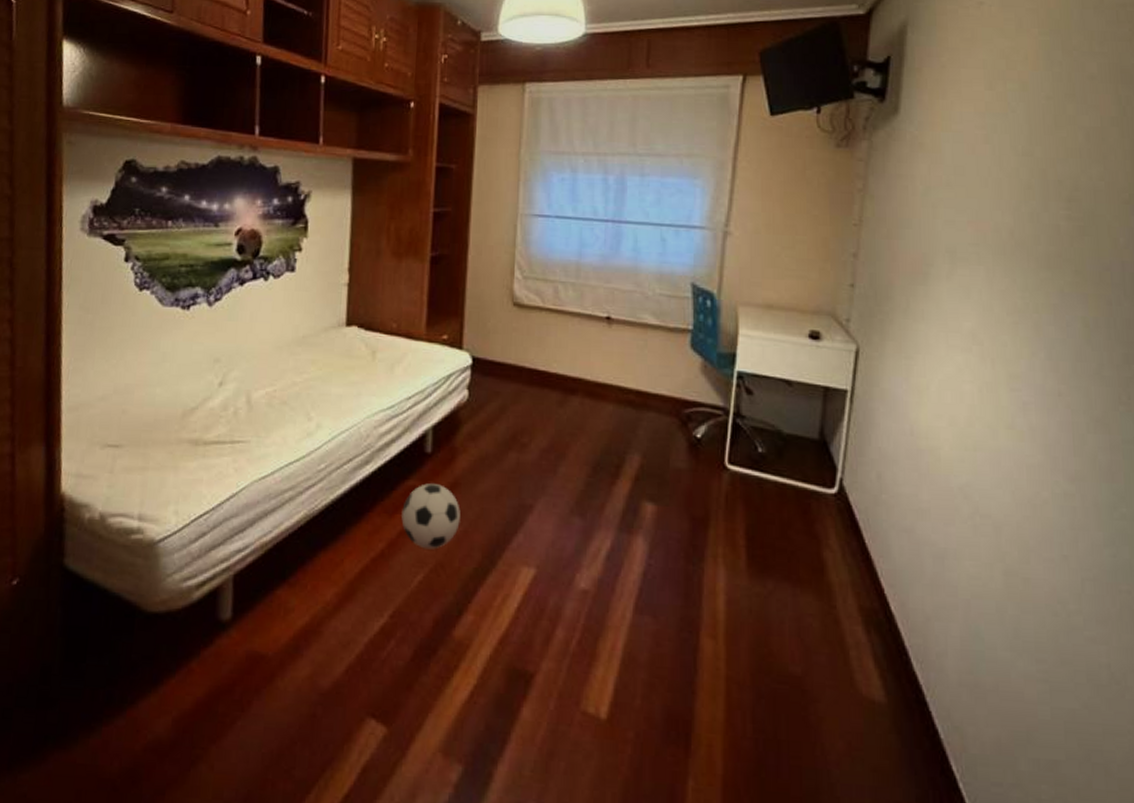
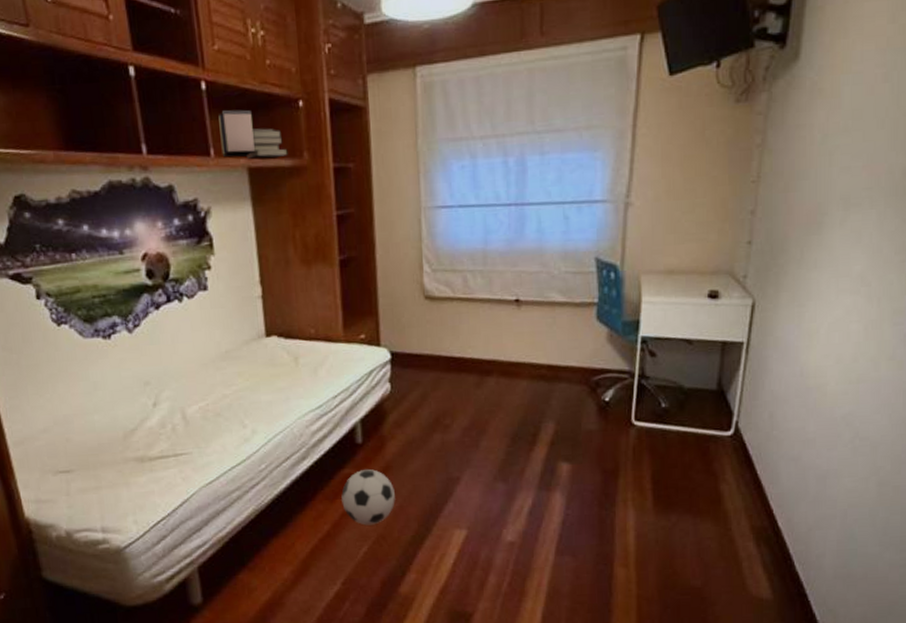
books: none [330,103,365,149] -> present [218,109,256,158]
books: none [354,123,394,154] -> present [247,128,288,160]

